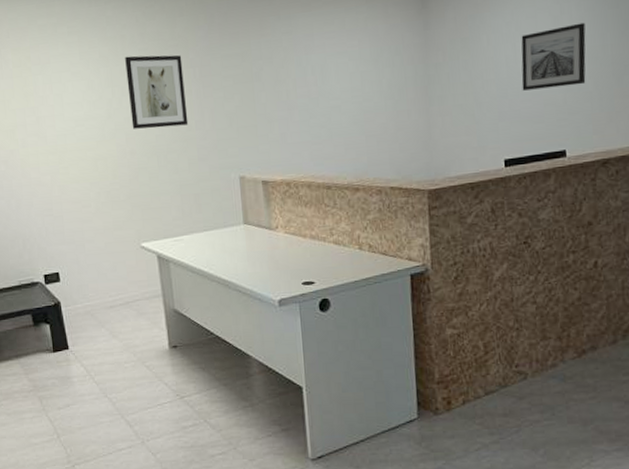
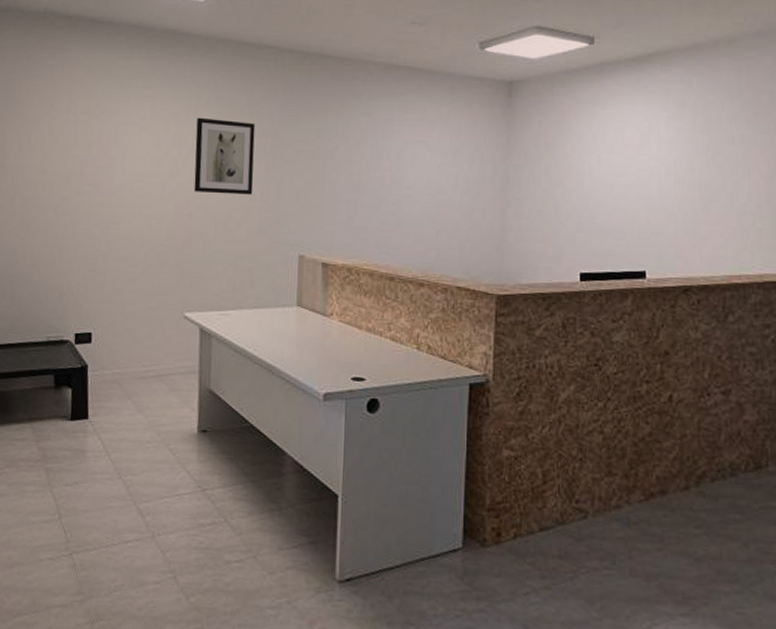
wall art: present [521,22,586,91] -> none [604,143,673,206]

